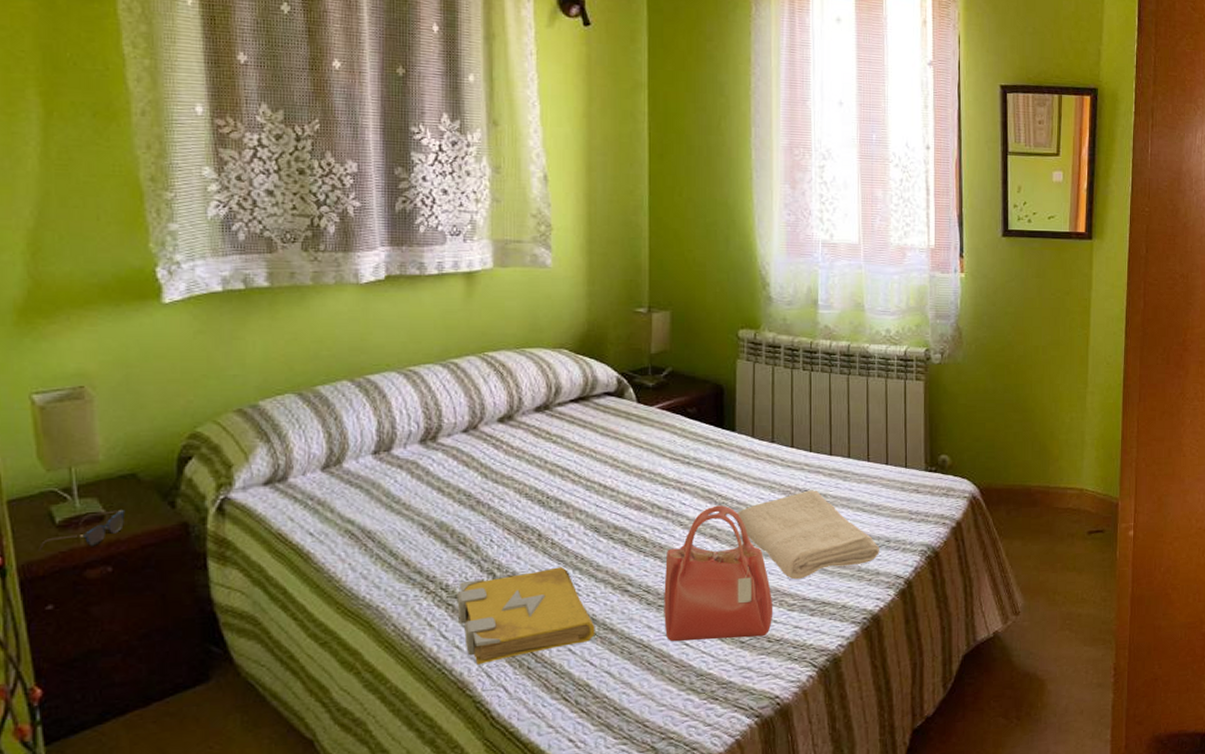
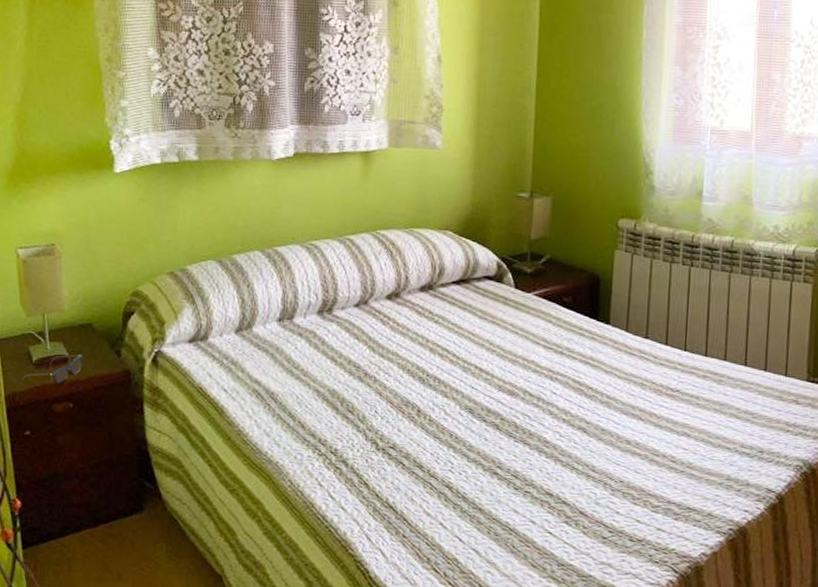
spell book: present [457,567,595,665] -> none [344,443,465,527]
handbag: present [664,505,773,642] -> none [529,398,637,535]
towel: present [737,490,879,580] -> none [607,390,751,482]

